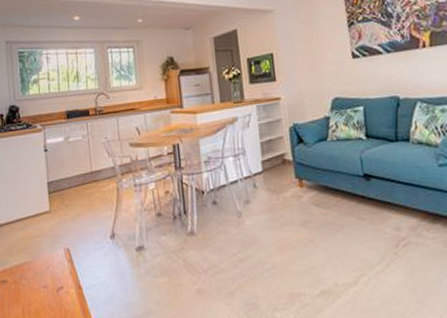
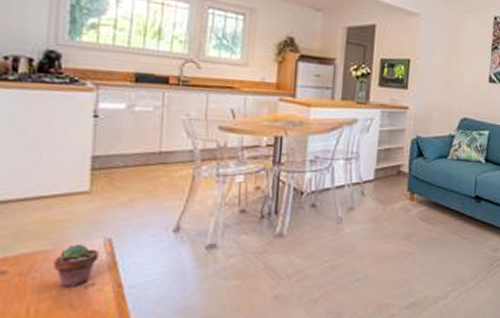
potted succulent: none [34,255,63,292] -> present [54,245,99,288]

